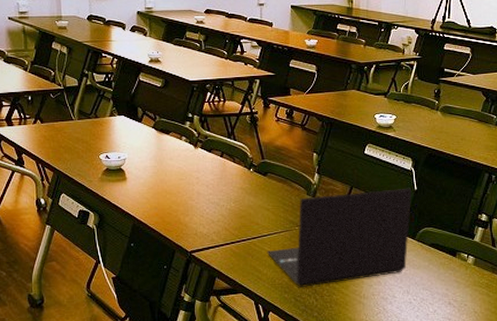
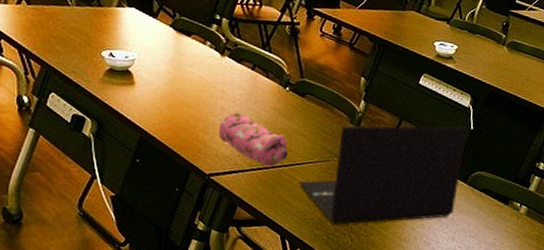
pencil case: none [196,195,256,241] -> present [218,112,288,167]

